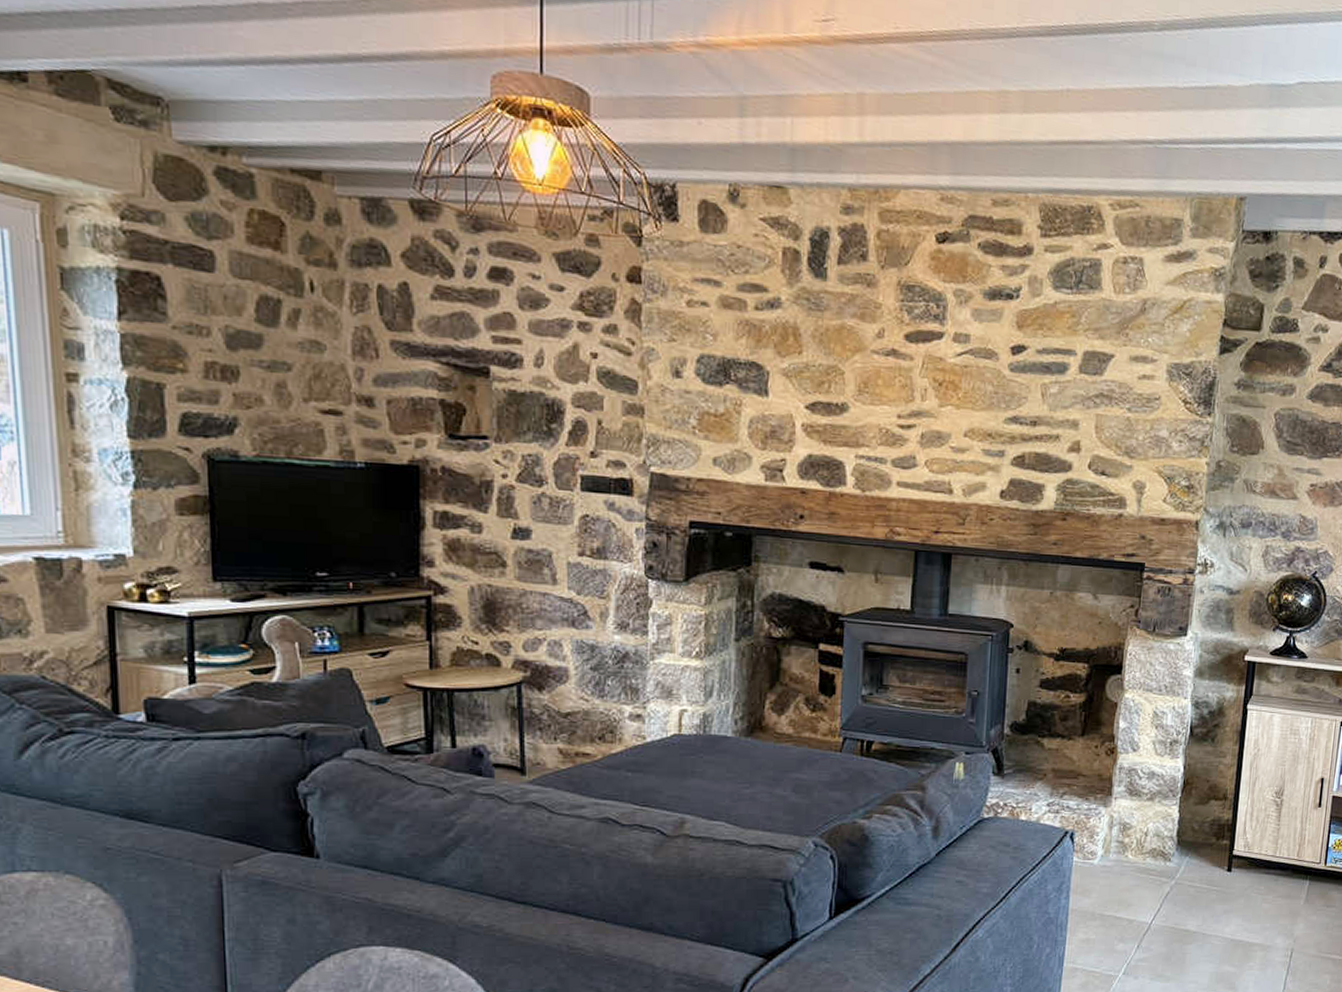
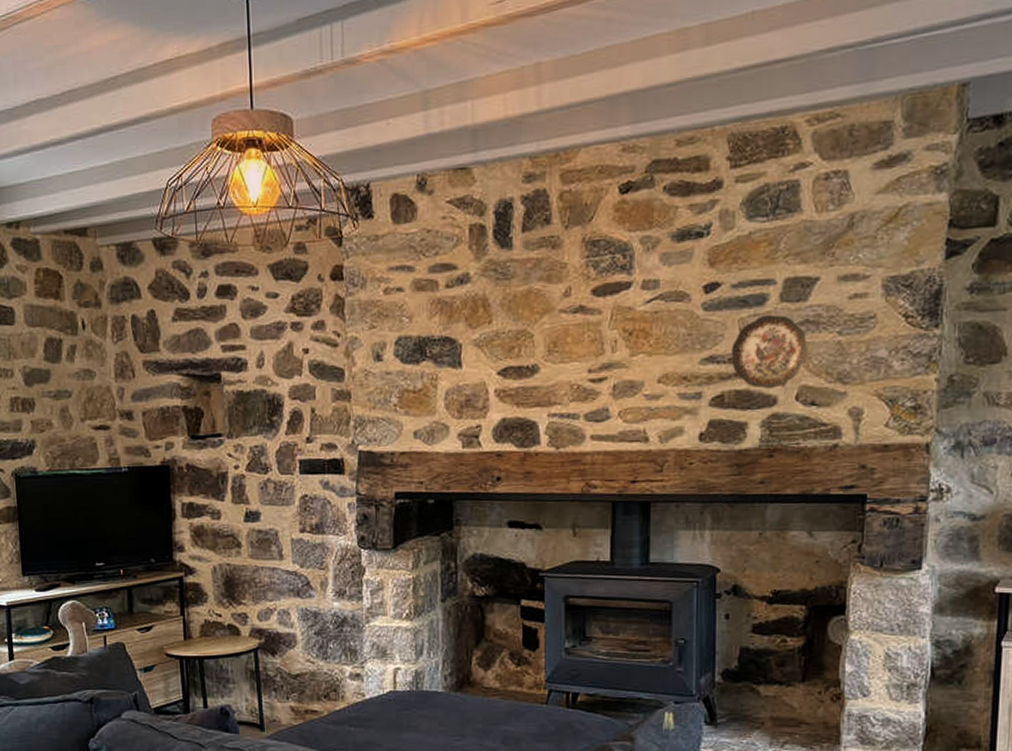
decorative plate: none [1033,383,1101,455] -> present [731,314,807,388]

